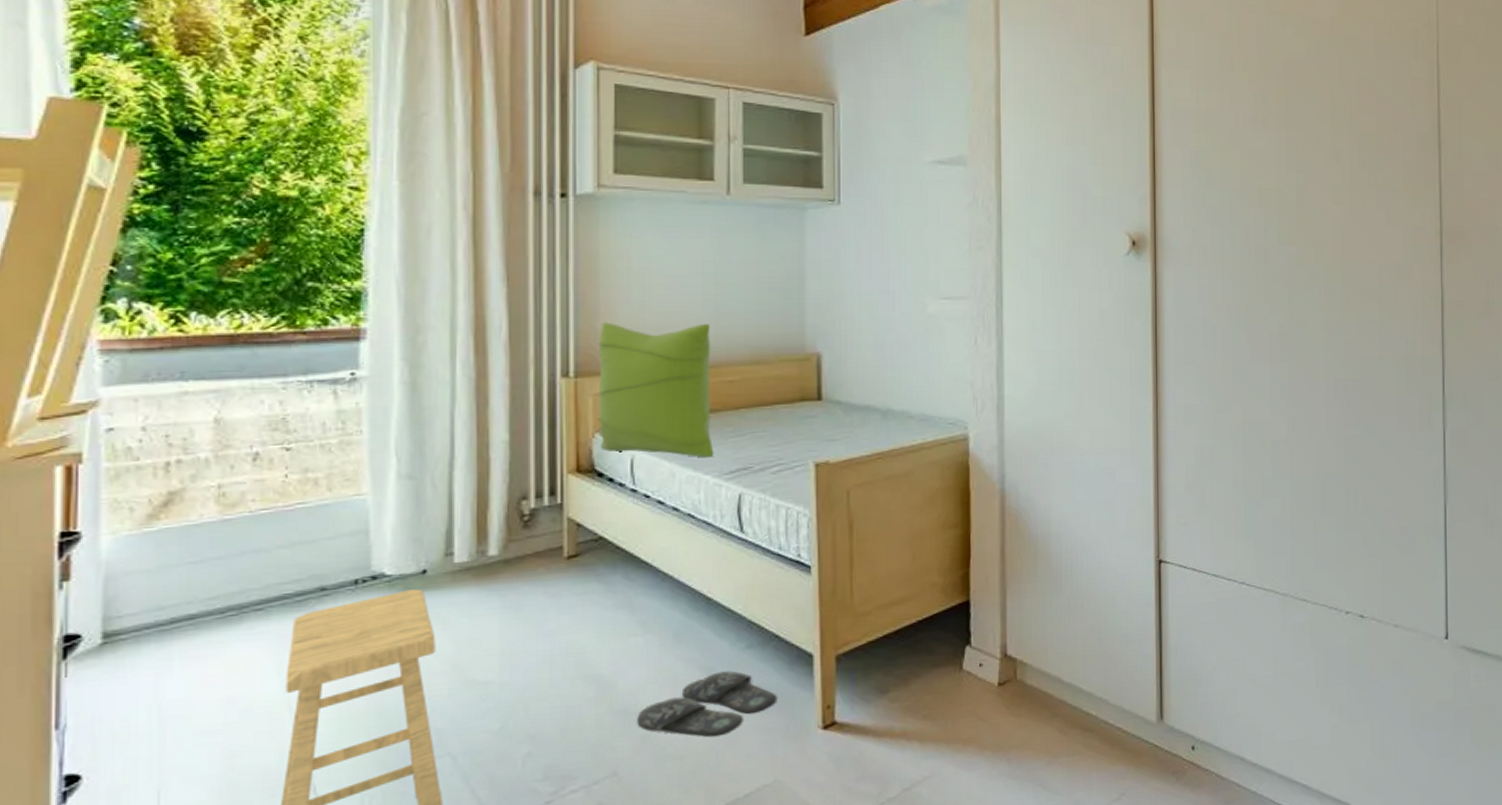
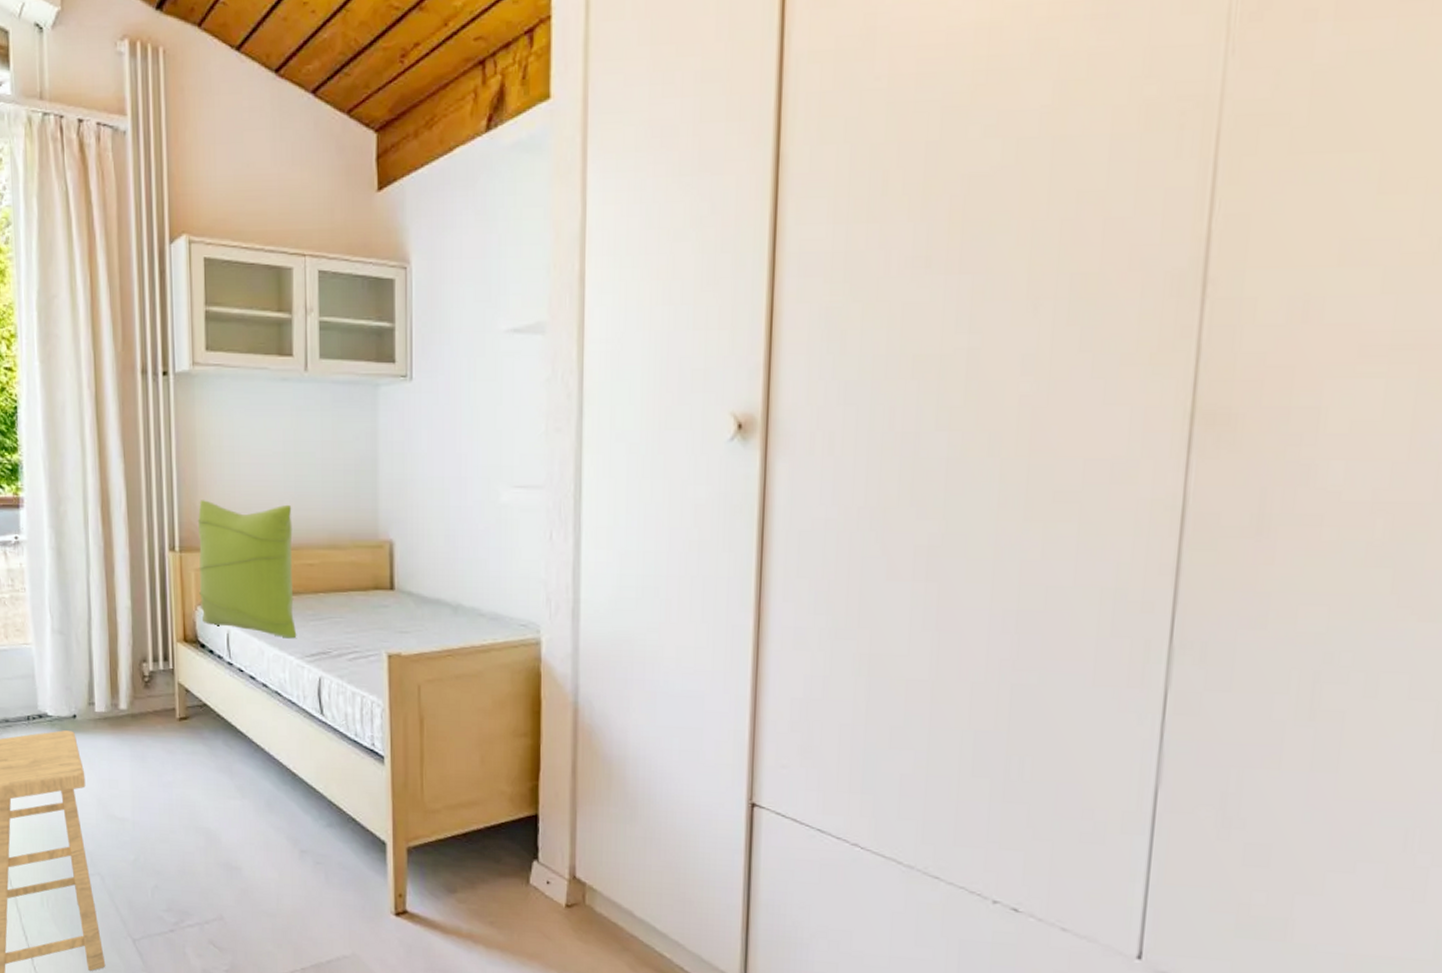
slippers: present [637,671,776,737] -> none [238,844,353,902]

